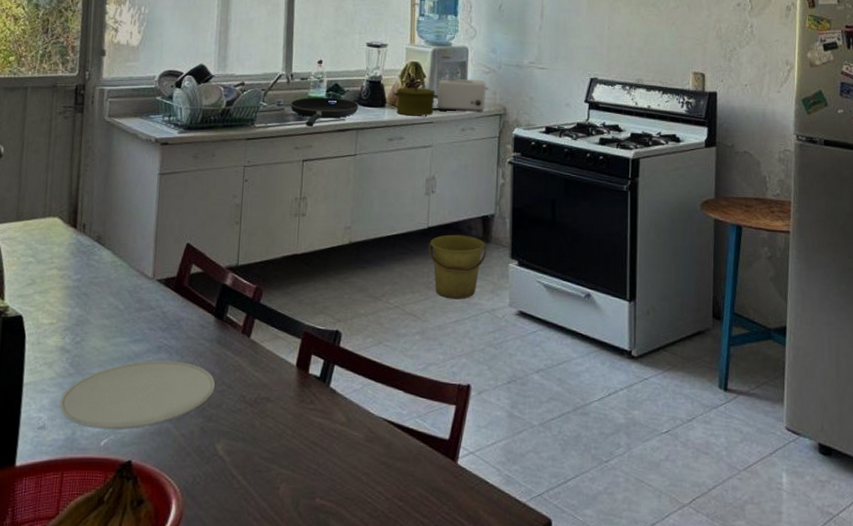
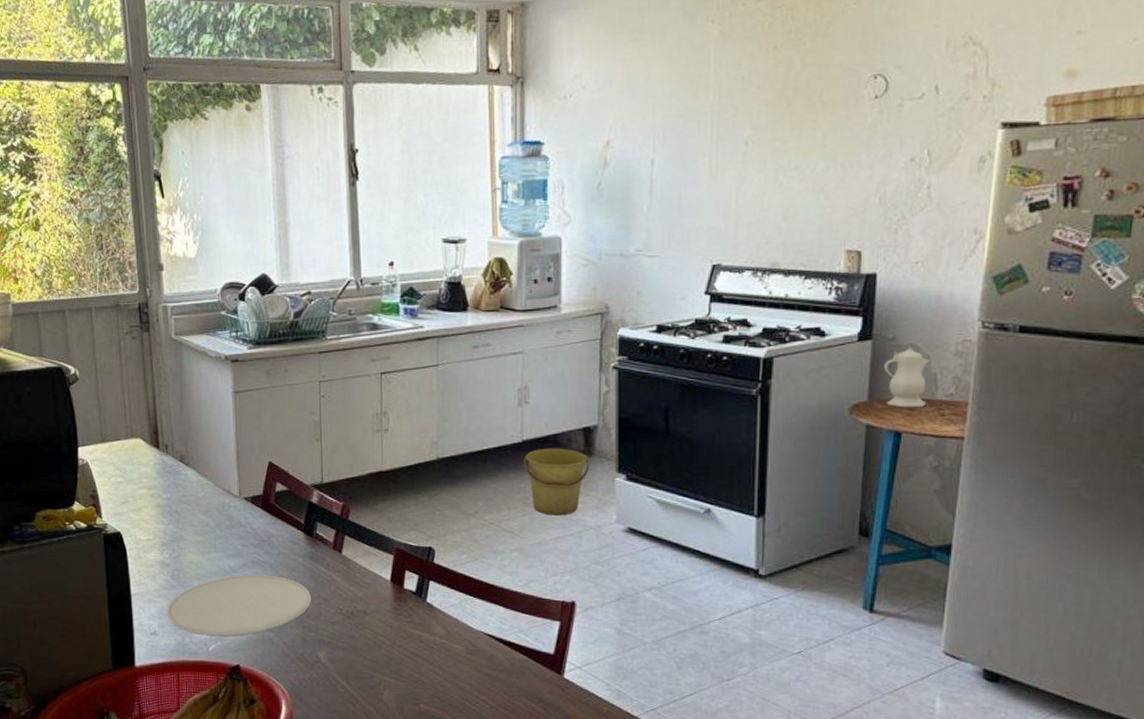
frying pan: present [290,97,359,126] -> none [362,303,438,336]
cooking pot: present [393,85,439,116] -> none [476,284,529,320]
toaster: present [436,78,488,113] -> none [526,274,587,313]
teapot: none [726,153,761,206] -> present [884,346,930,408]

